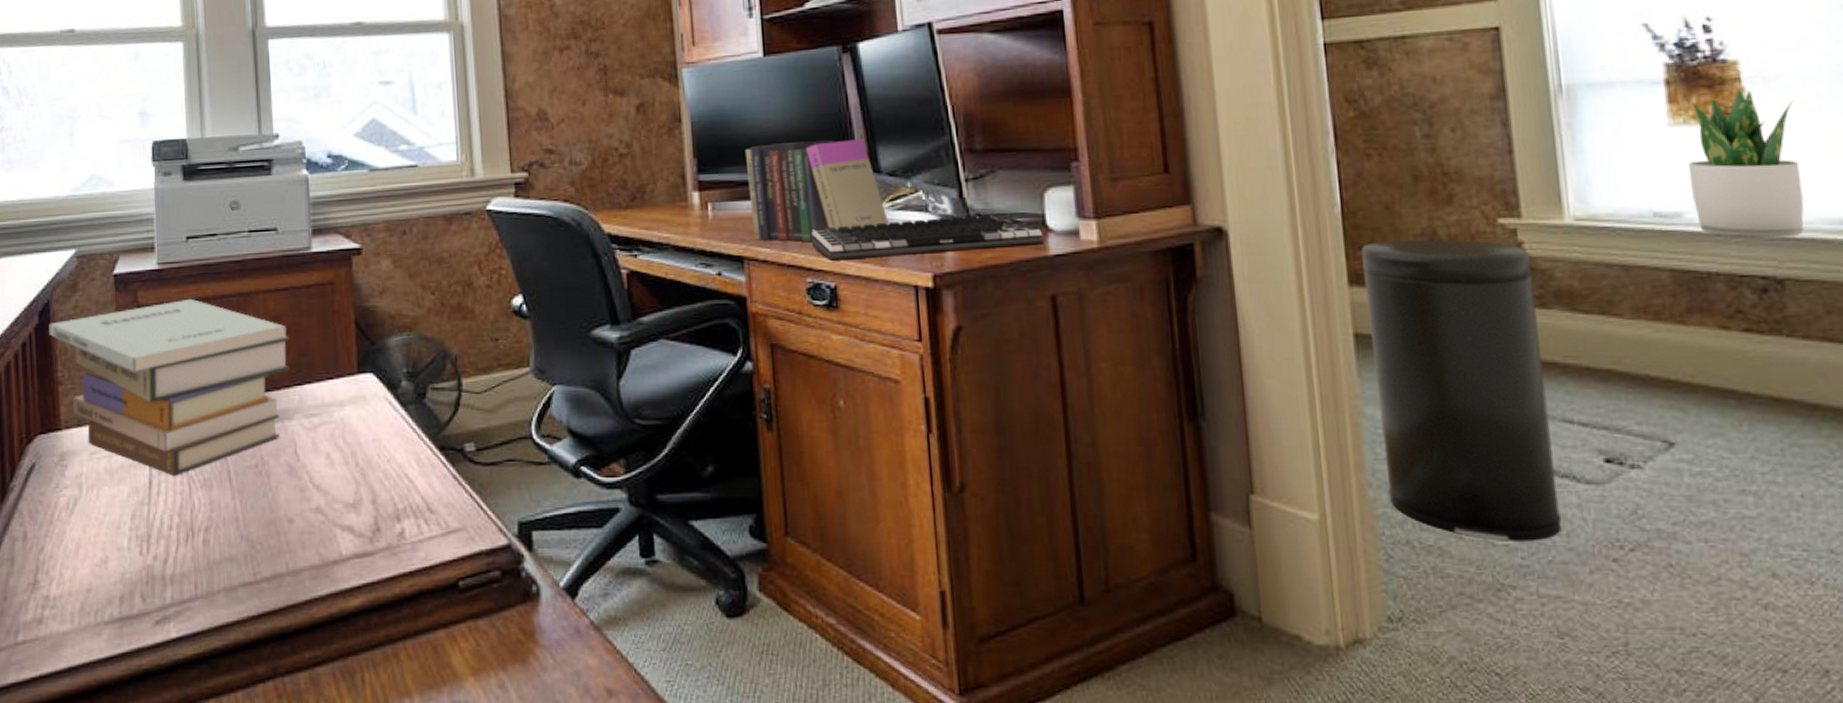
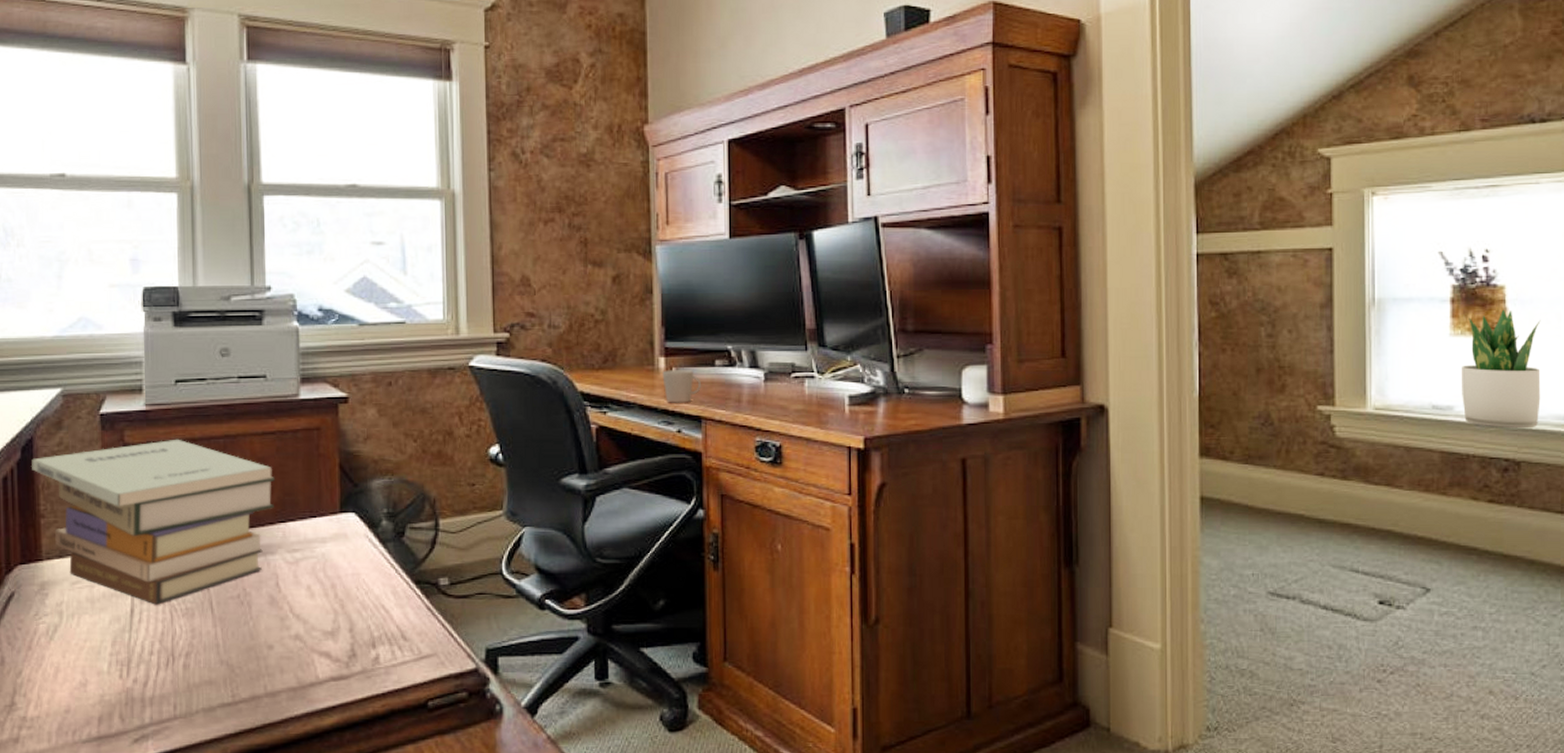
cup: none [697,205,742,243] -> present [662,370,702,403]
books: present [744,138,890,243] -> none [708,315,831,406]
computer keyboard: present [811,213,1044,261] -> none [762,387,959,423]
pedal bin: present [1360,239,1562,541] -> none [1211,420,1343,666]

